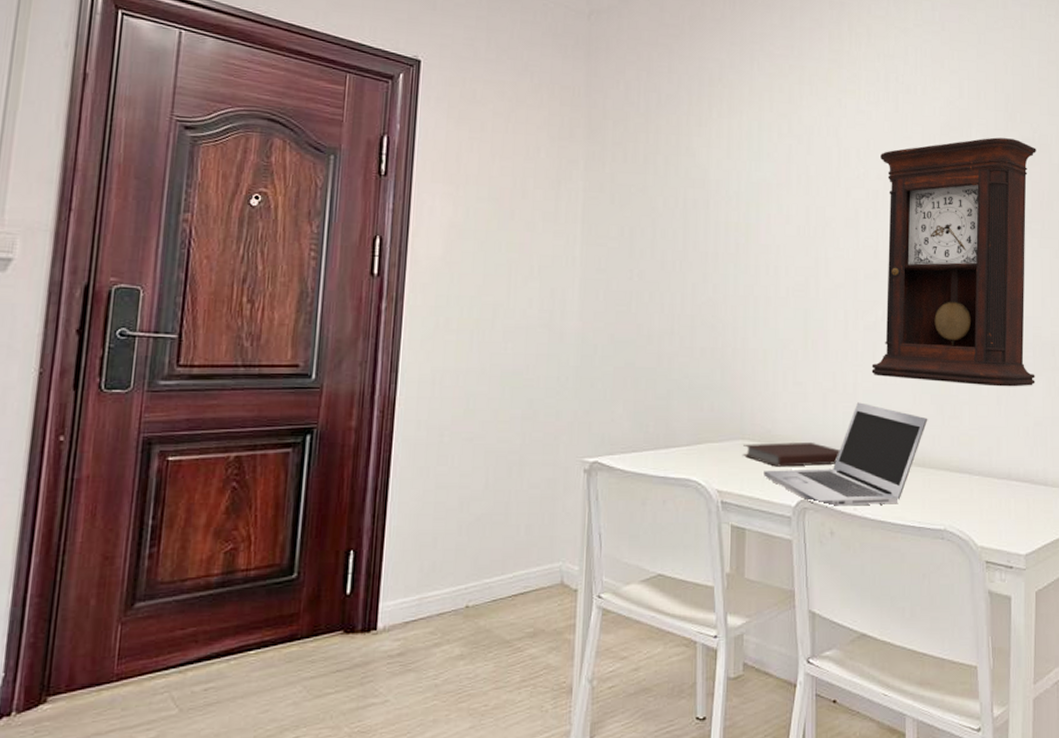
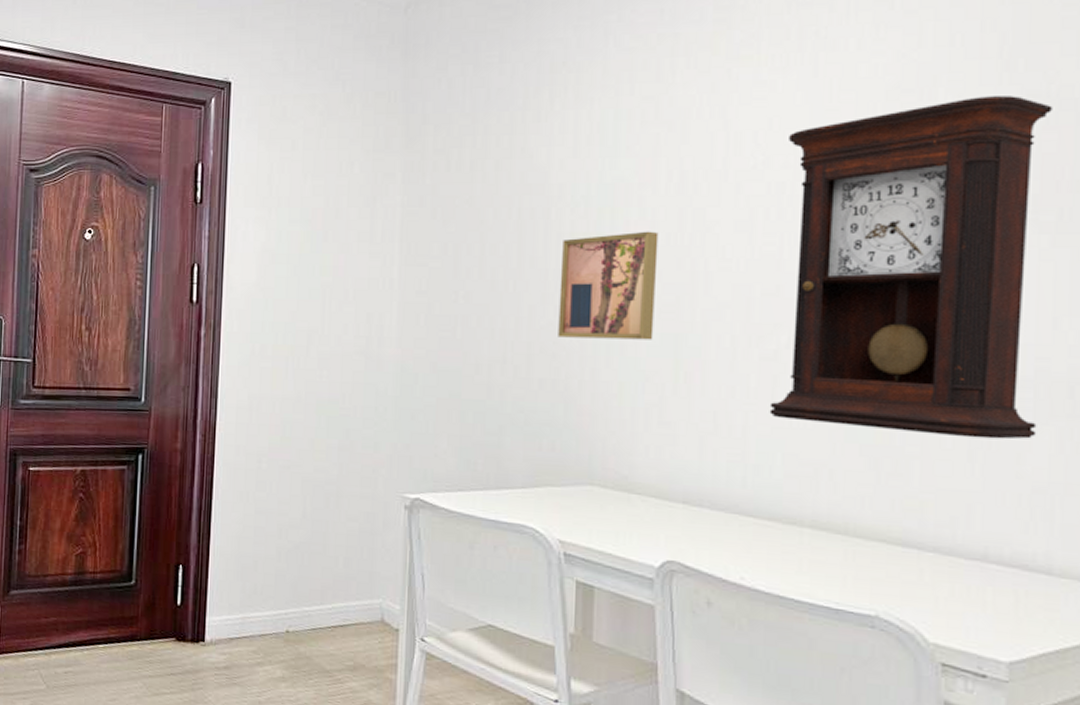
wall art: none [716,223,792,314] -> present [558,231,659,340]
notebook: present [742,441,841,467] -> none [590,490,723,522]
laptop: present [764,402,928,506] -> none [618,449,854,576]

